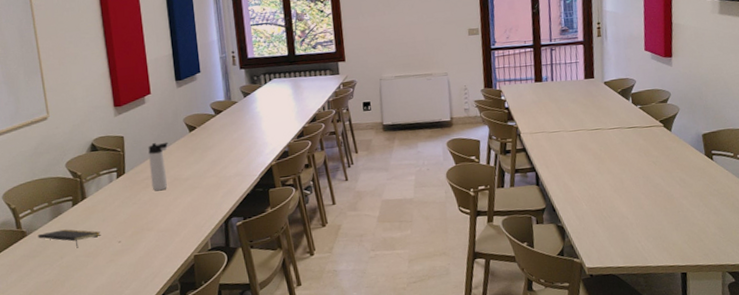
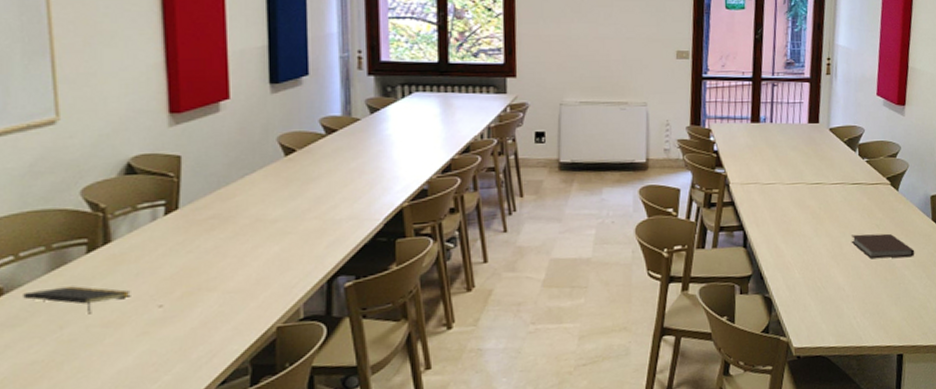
thermos bottle: present [148,142,169,191] -> none [219,167,252,236]
notebook: none [630,168,691,191] -> present [851,233,915,259]

